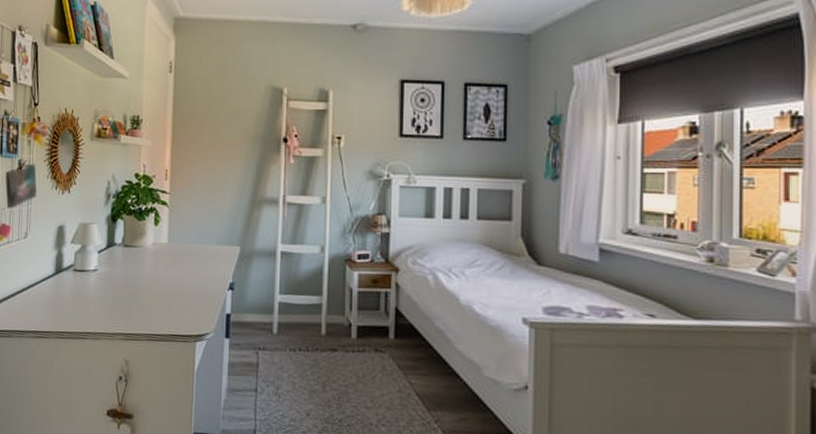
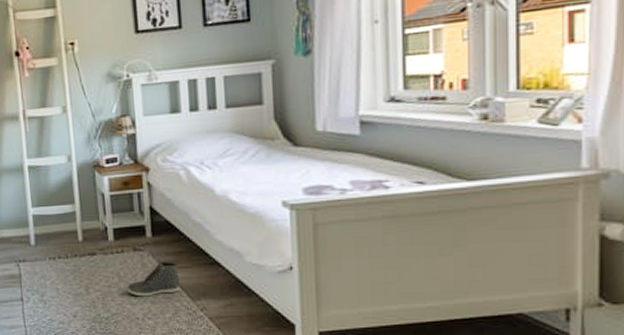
sneaker: none [364,366,418,402] -> present [127,261,181,297]

